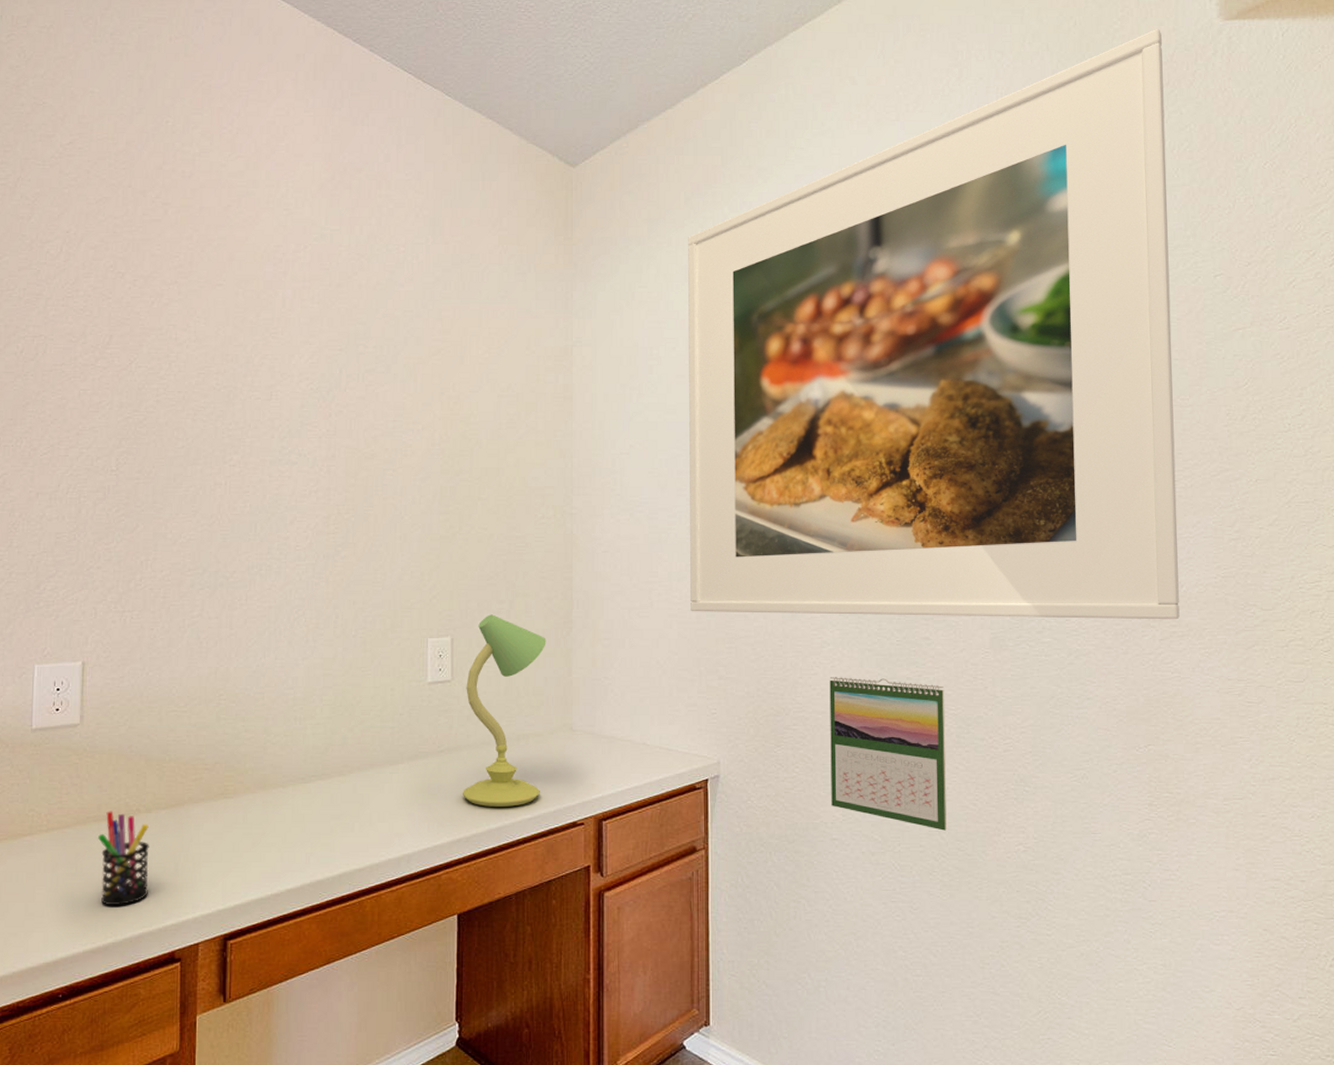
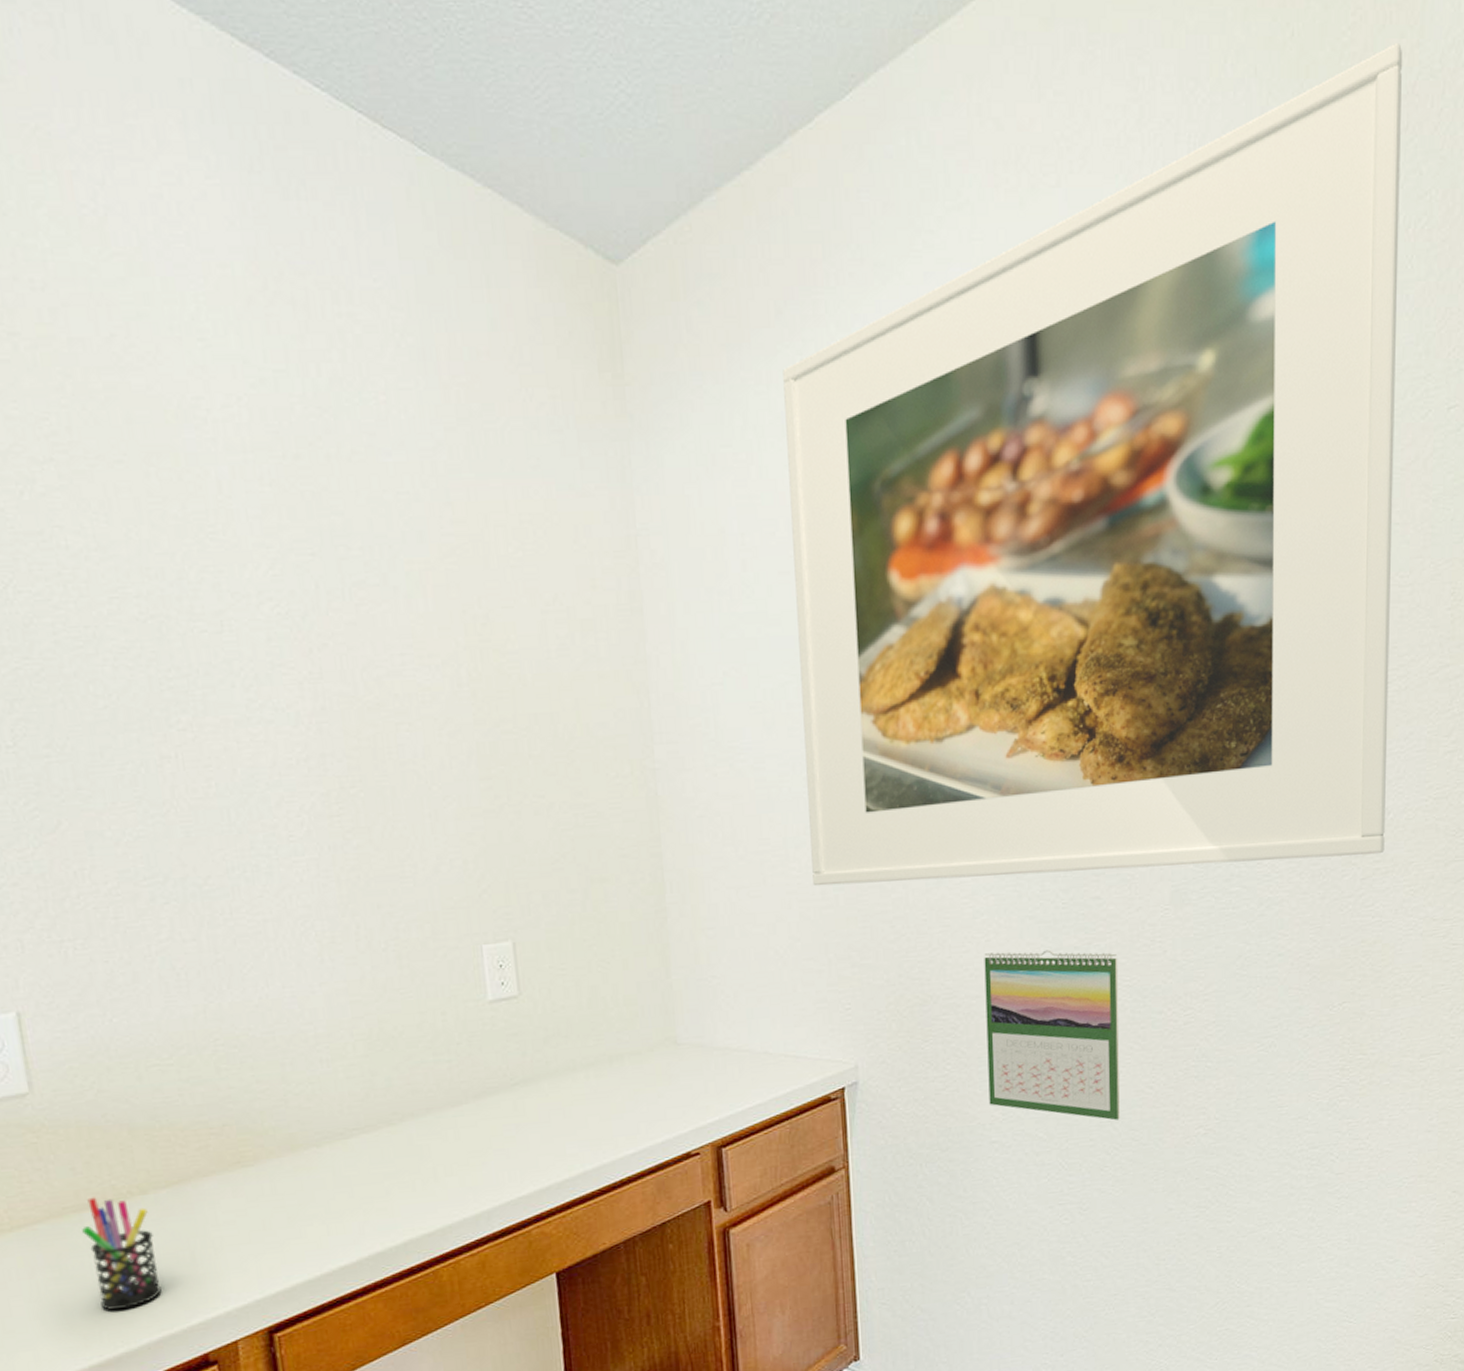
table lamp: present [463,614,546,807] -> none [538,908,643,1145]

